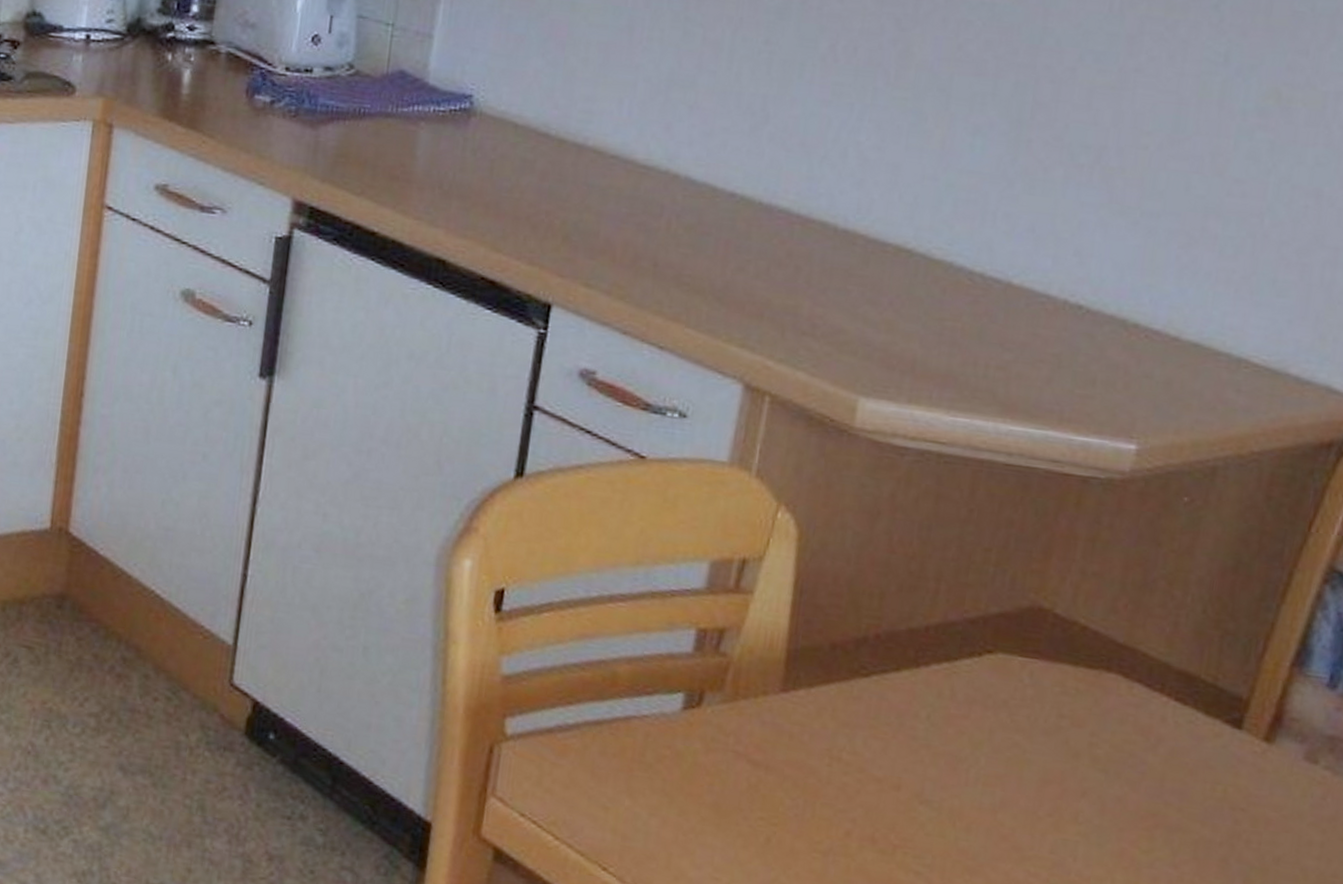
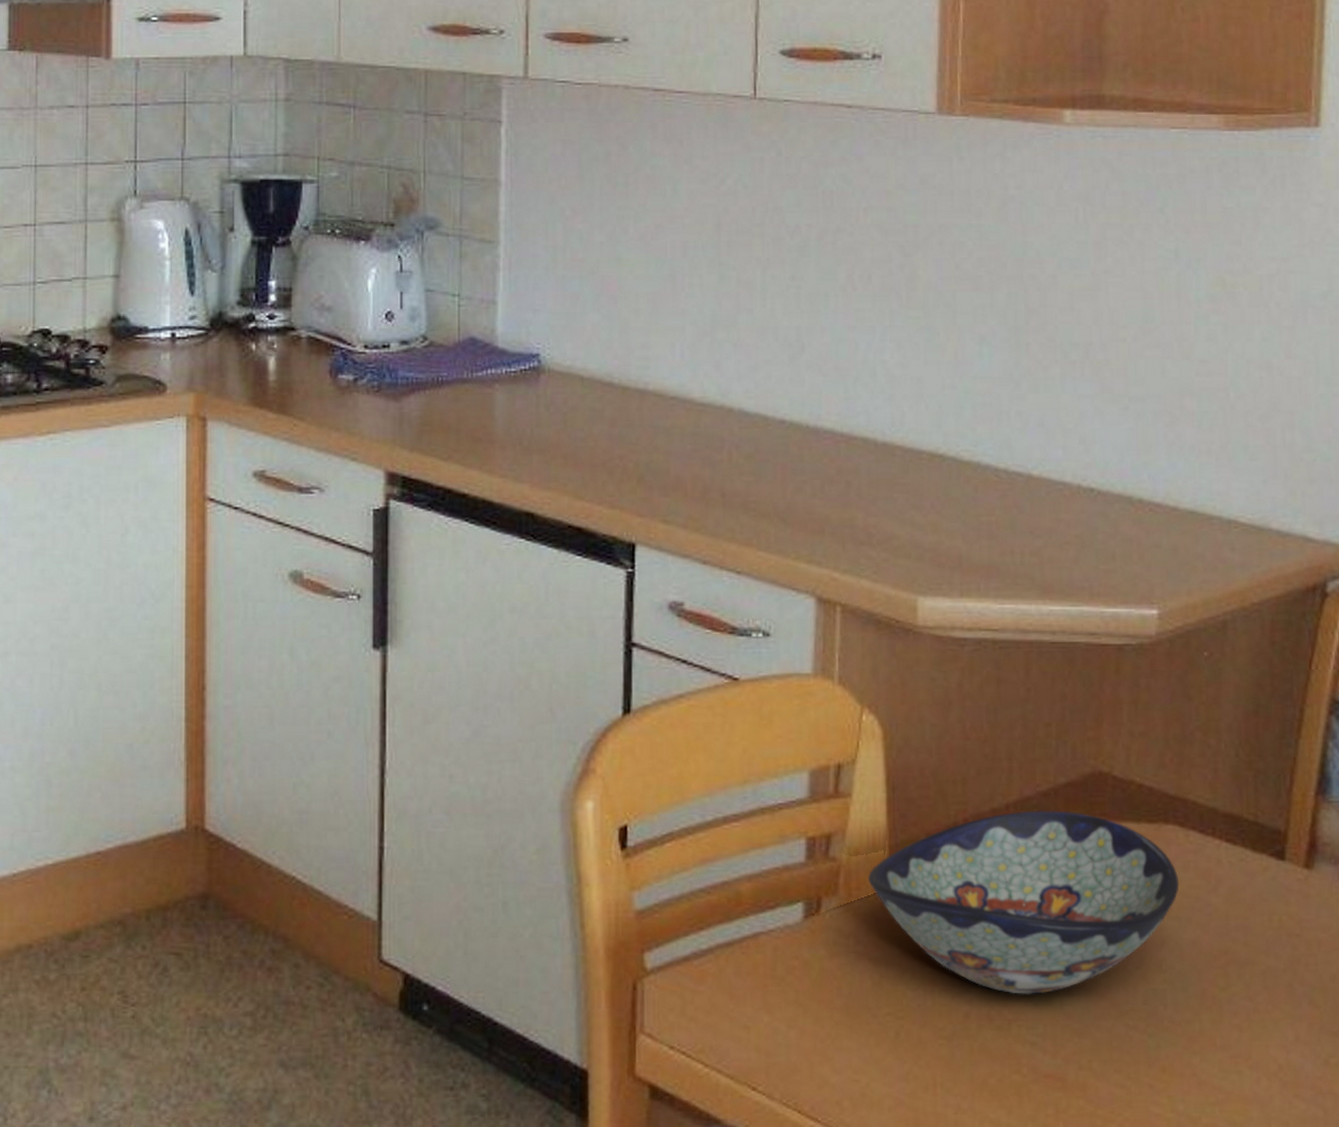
decorative bowl: none [759,635,1113,825] -> present [868,809,1180,994]

